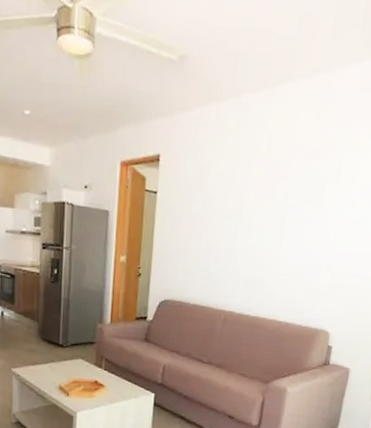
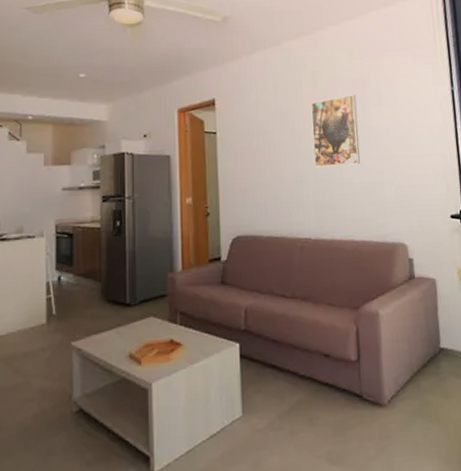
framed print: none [252,166,312,245] -> present [311,94,360,168]

